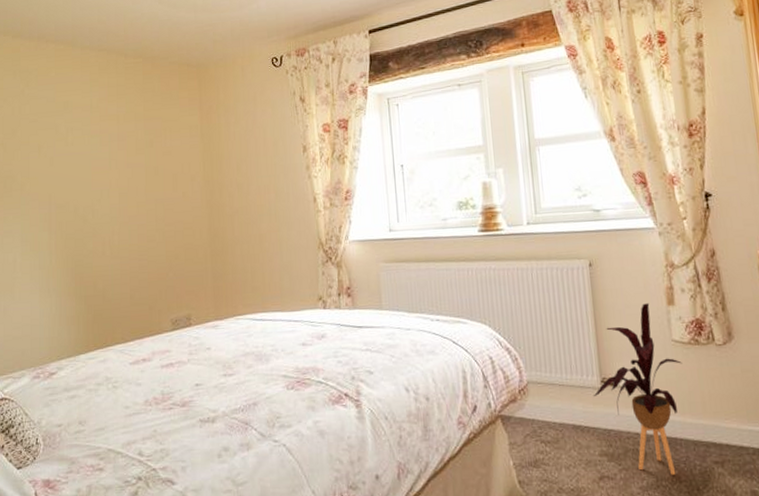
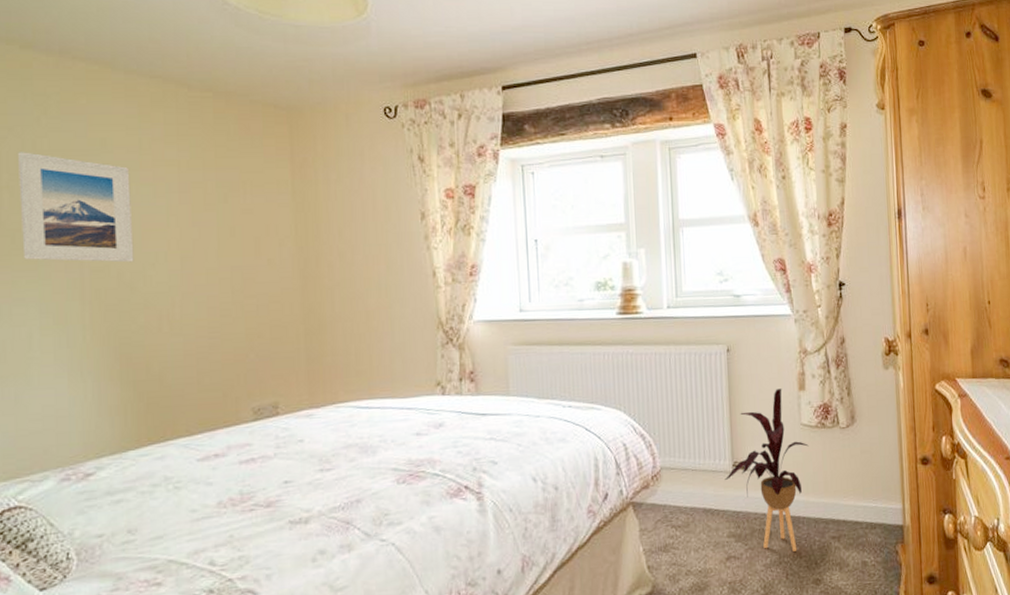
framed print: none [9,116,86,201] -> present [17,152,134,263]

